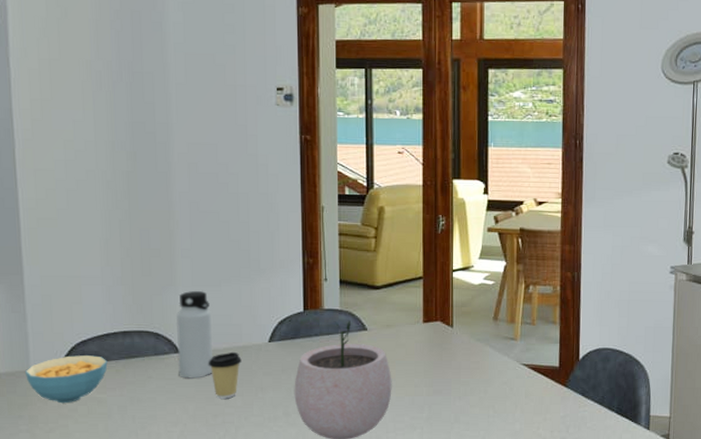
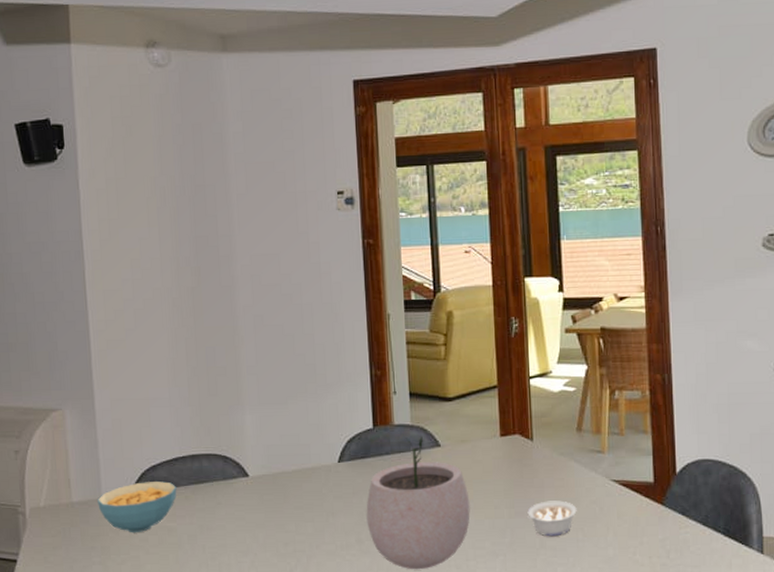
water bottle: present [175,291,213,379] -> none [243,410,282,504]
coffee cup: present [208,351,242,399] -> none [276,473,311,526]
legume: none [443,381,489,413] -> present [526,500,577,537]

